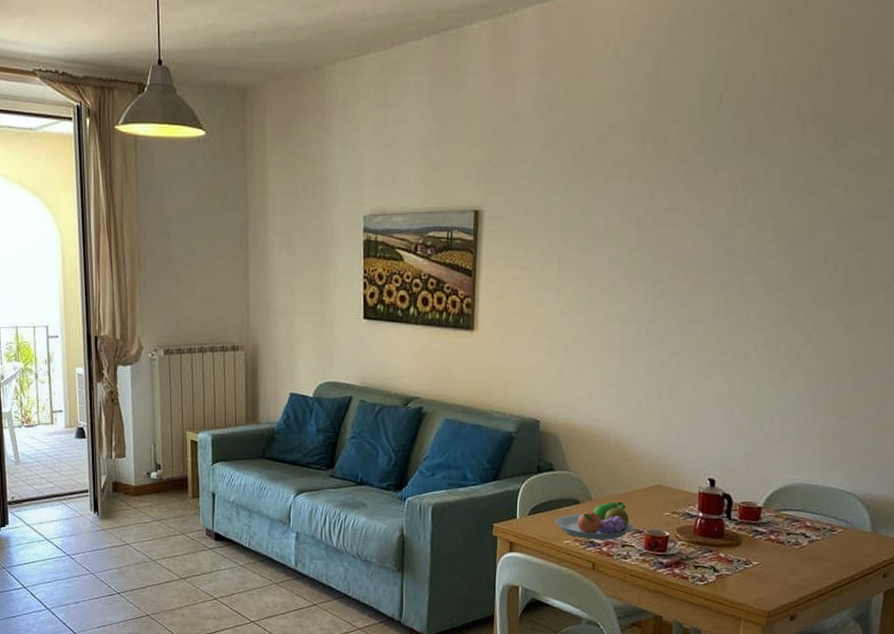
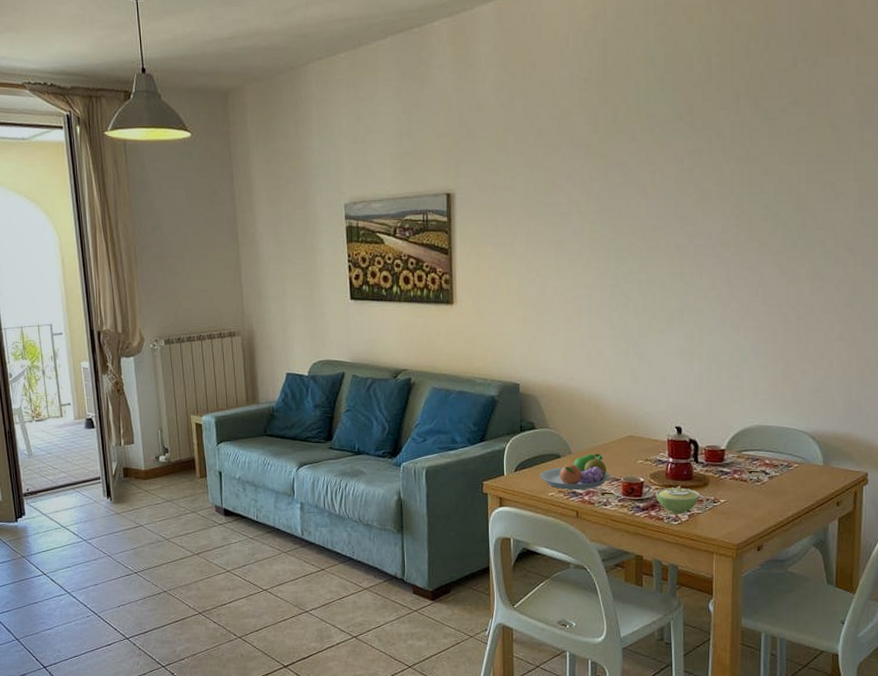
sugar bowl: none [681,543,731,574] -> present [655,485,700,514]

